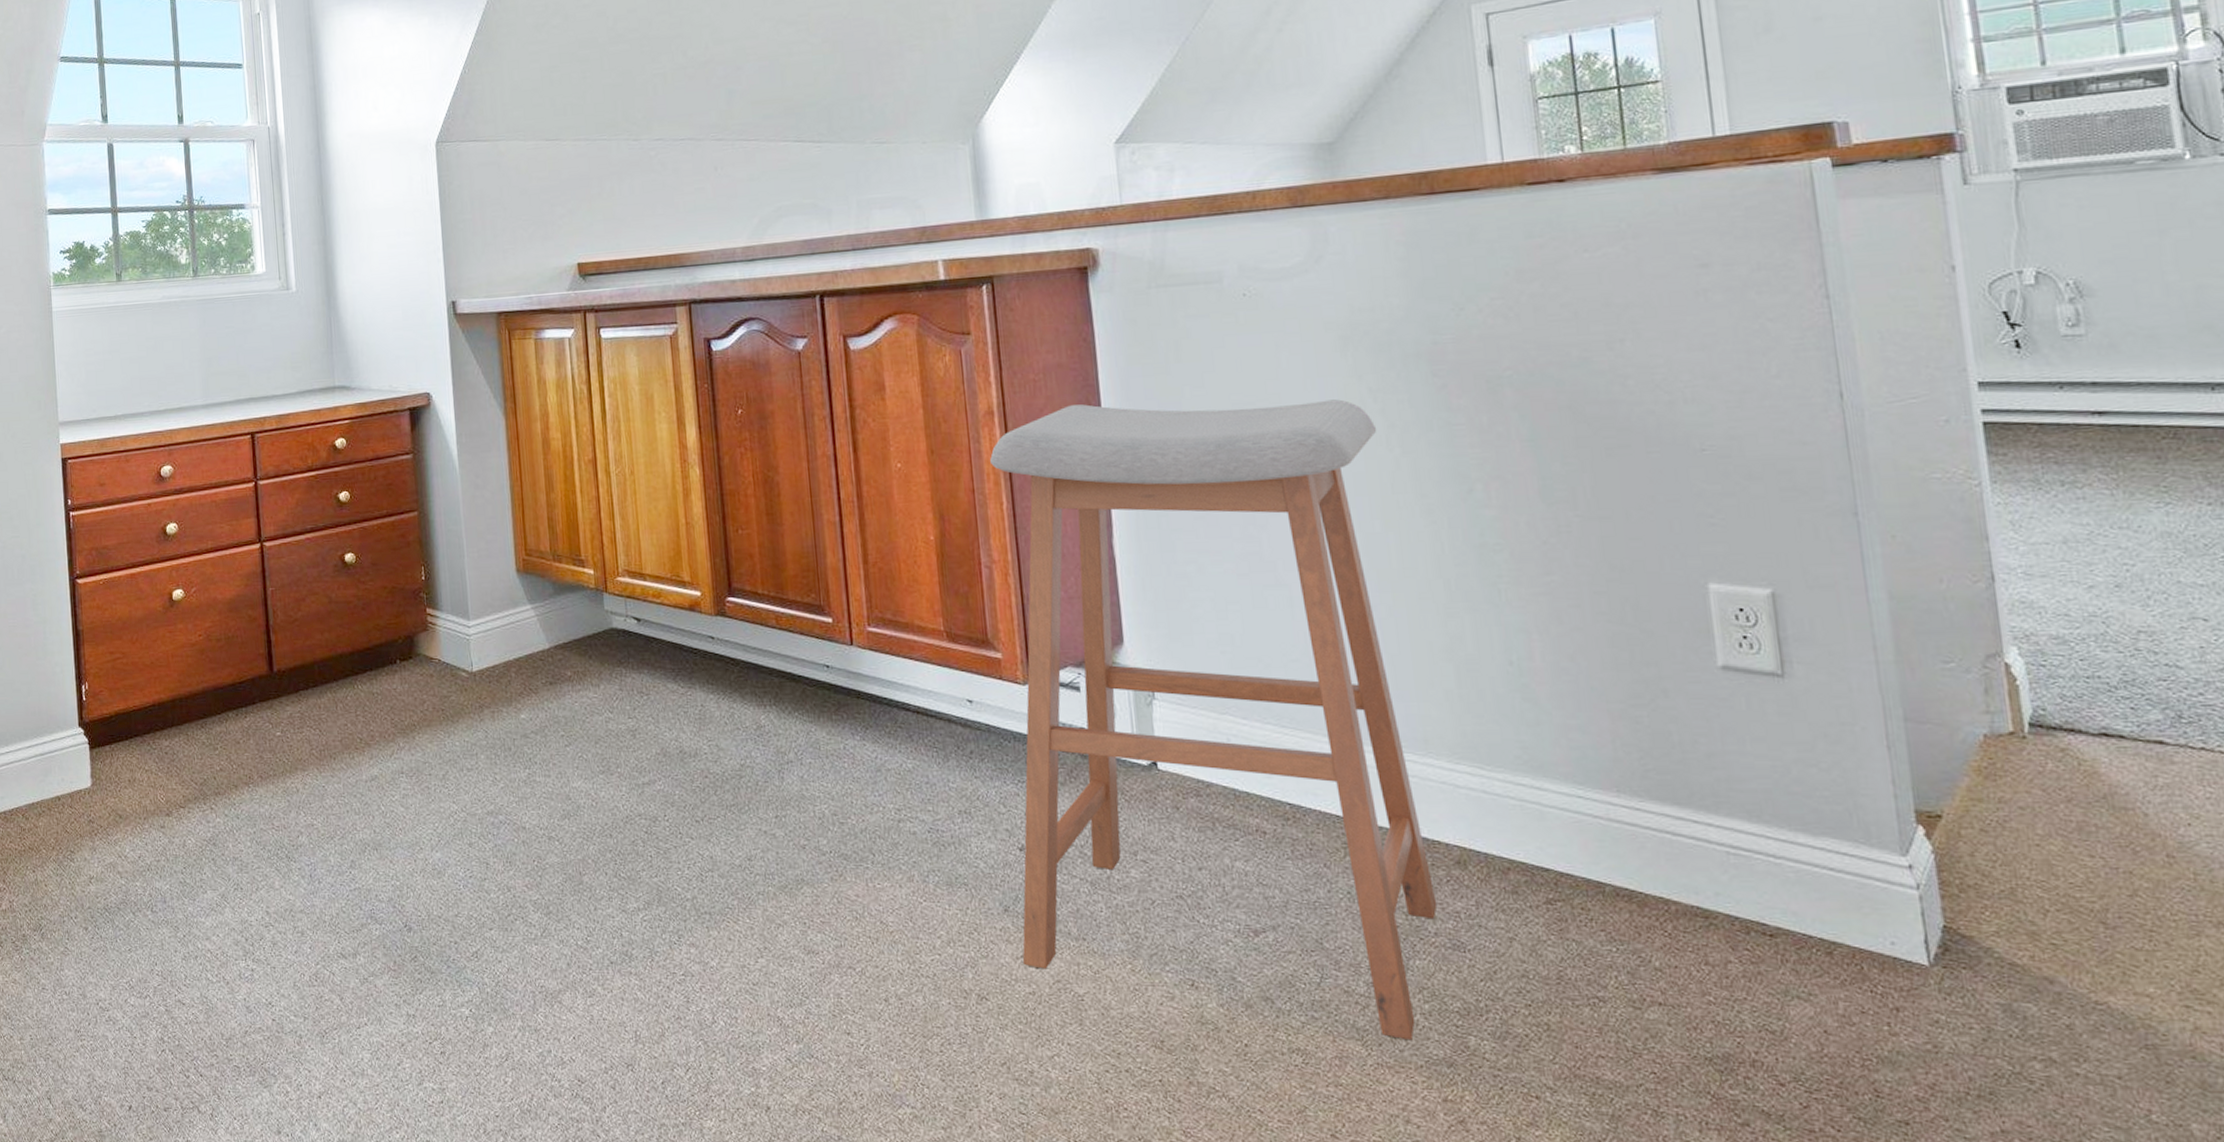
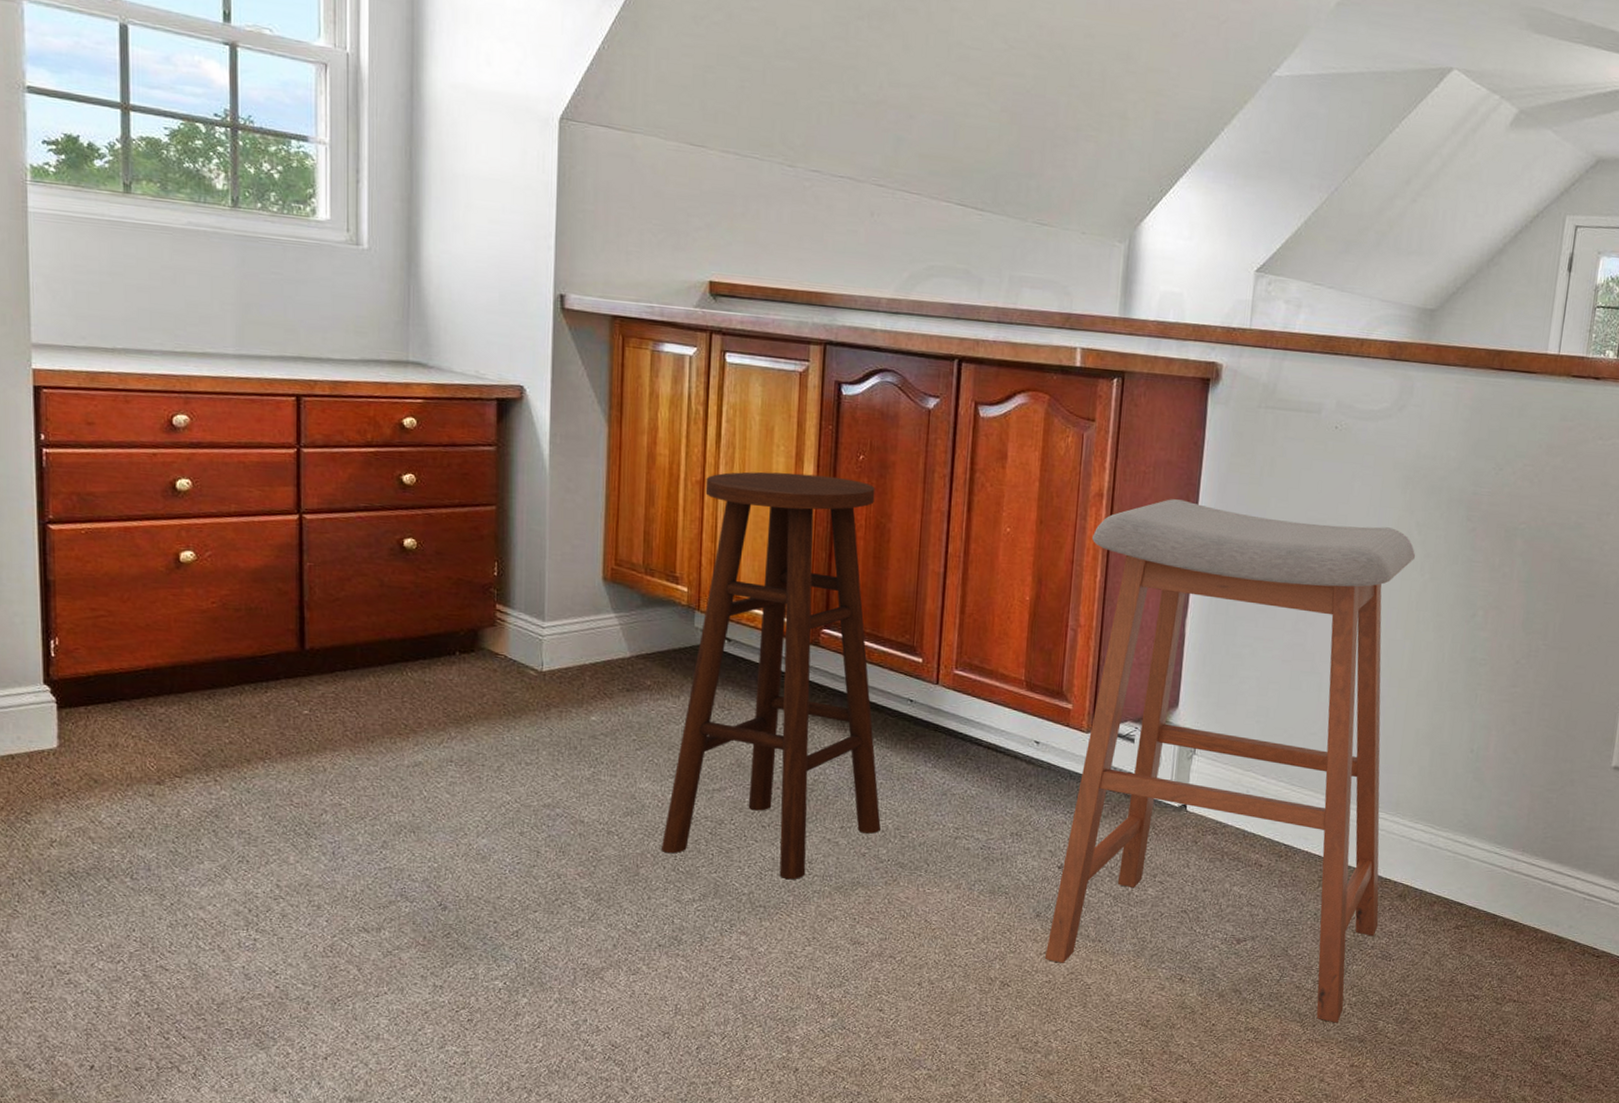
bar stool: none [597,435,817,881] -> present [662,471,881,880]

